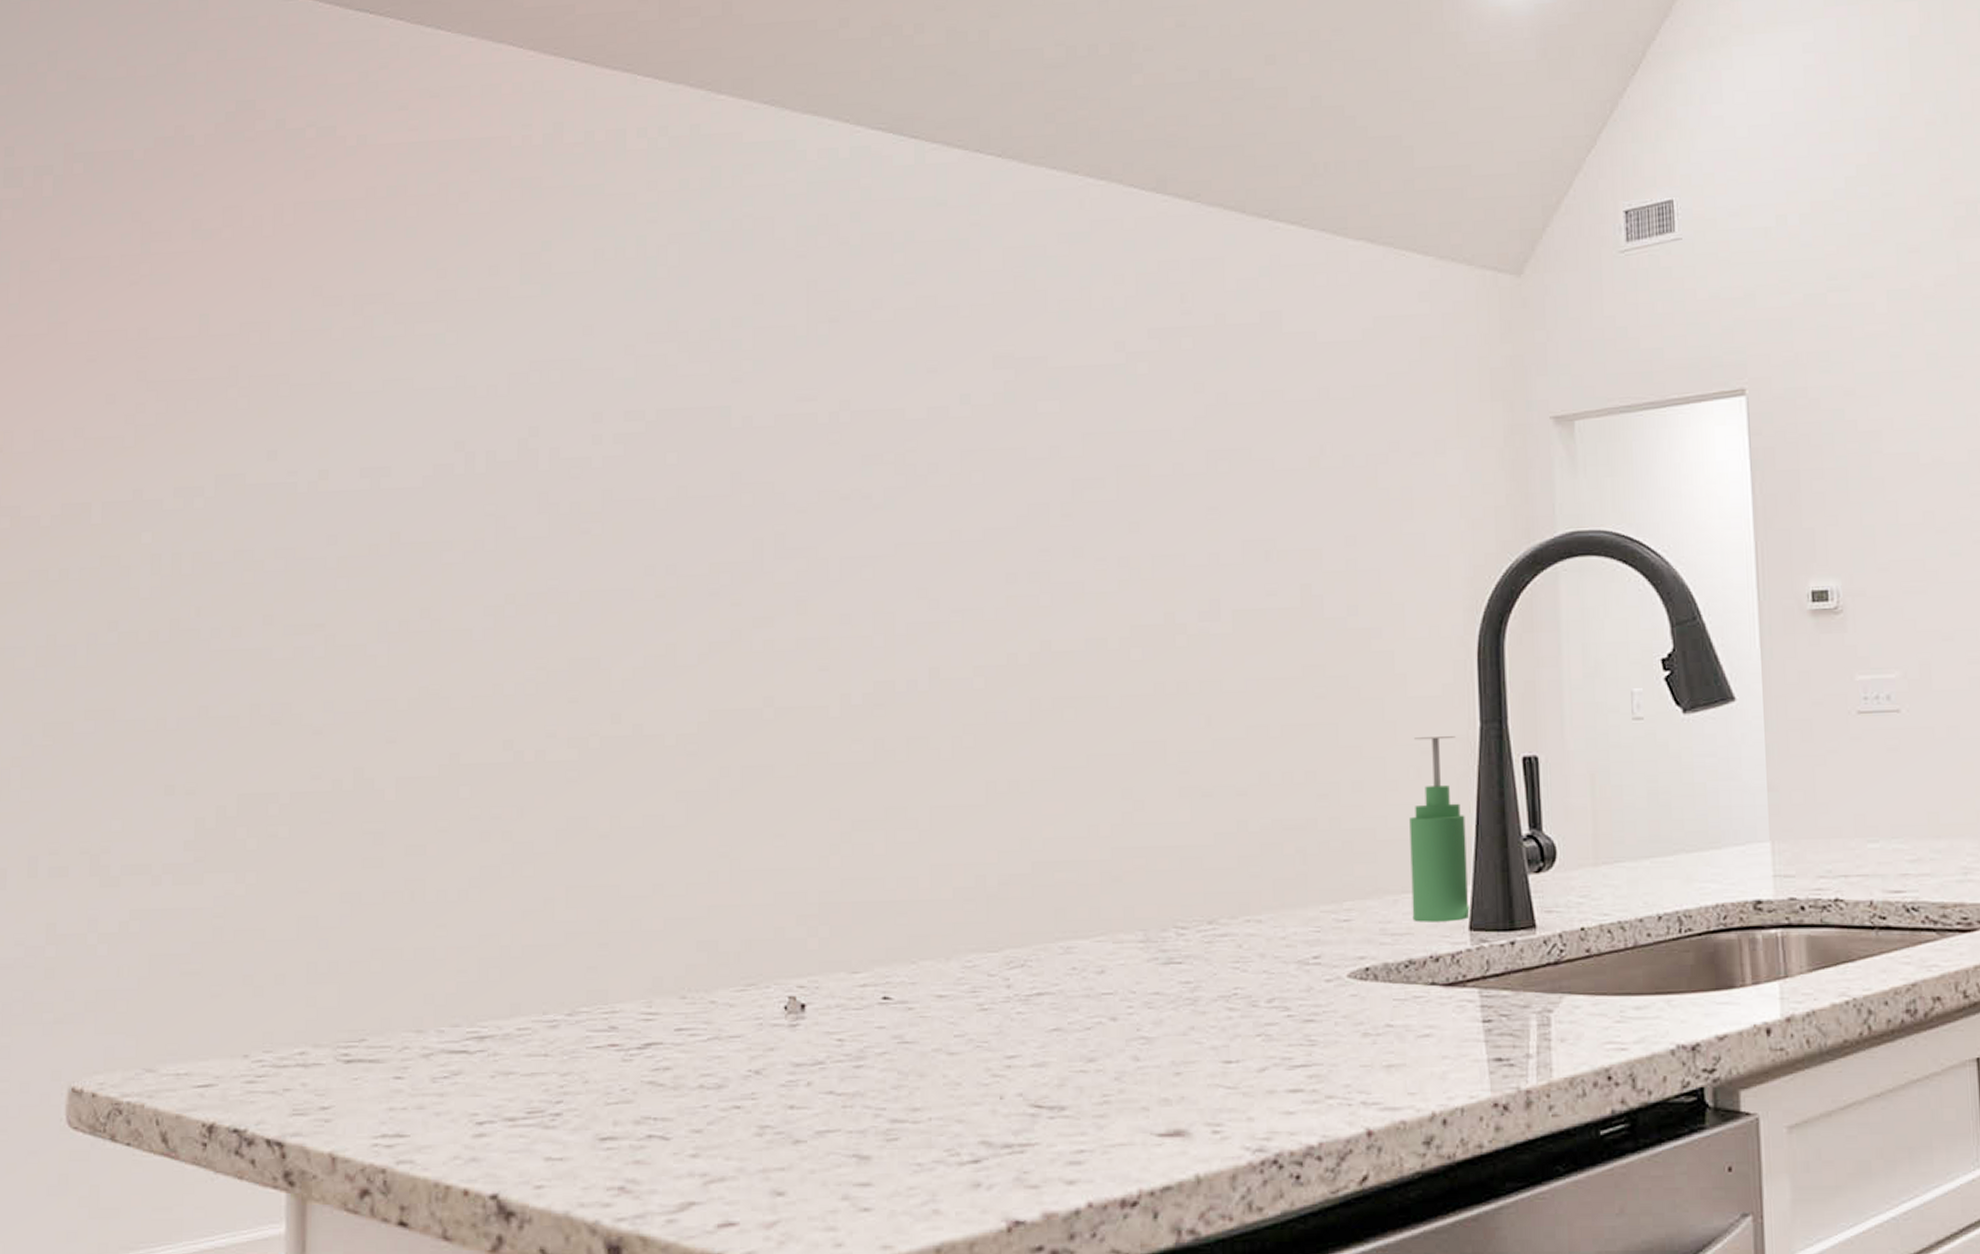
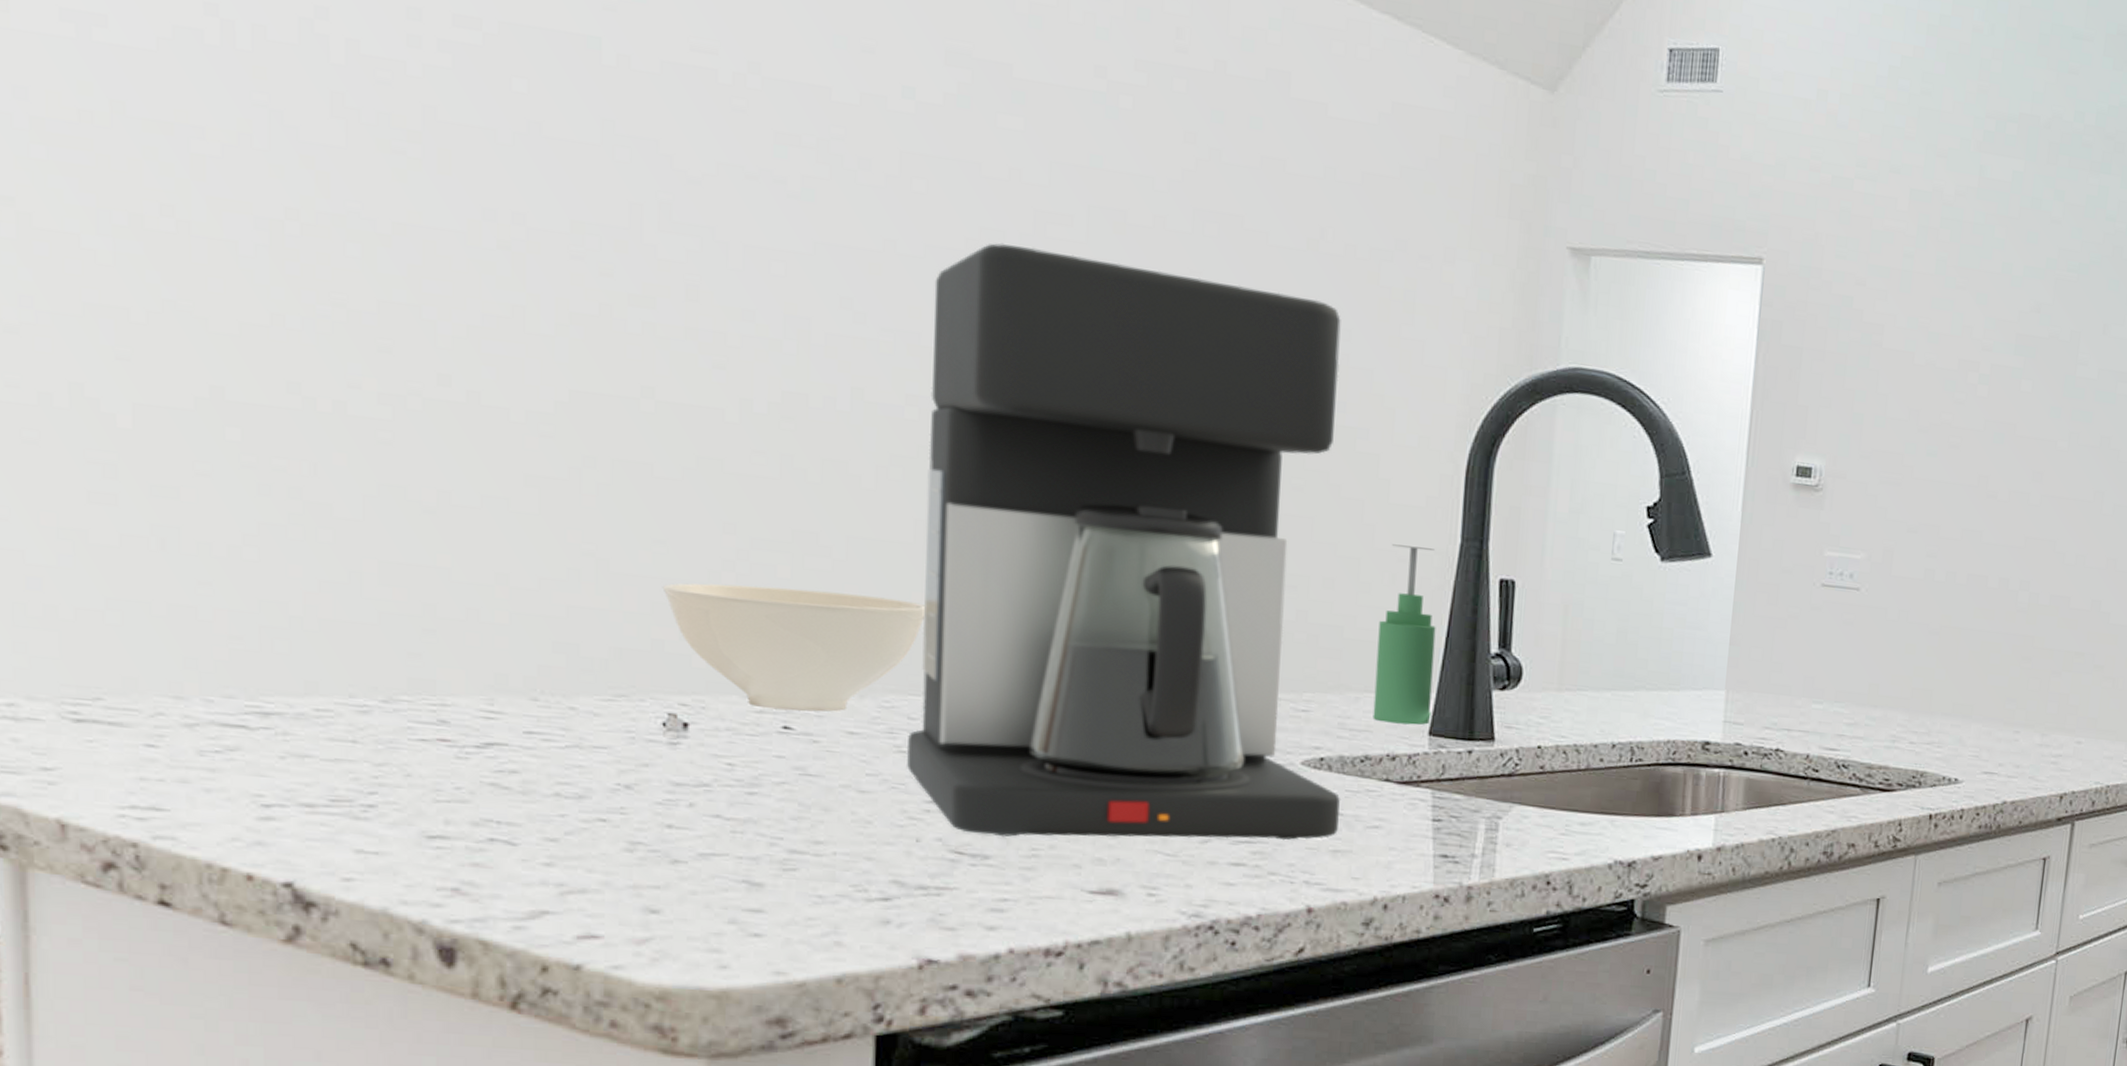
bowl: none [782,860,999,982] -> present [662,583,926,712]
coffee maker: none [987,512,1390,1086] -> present [906,242,1341,841]

